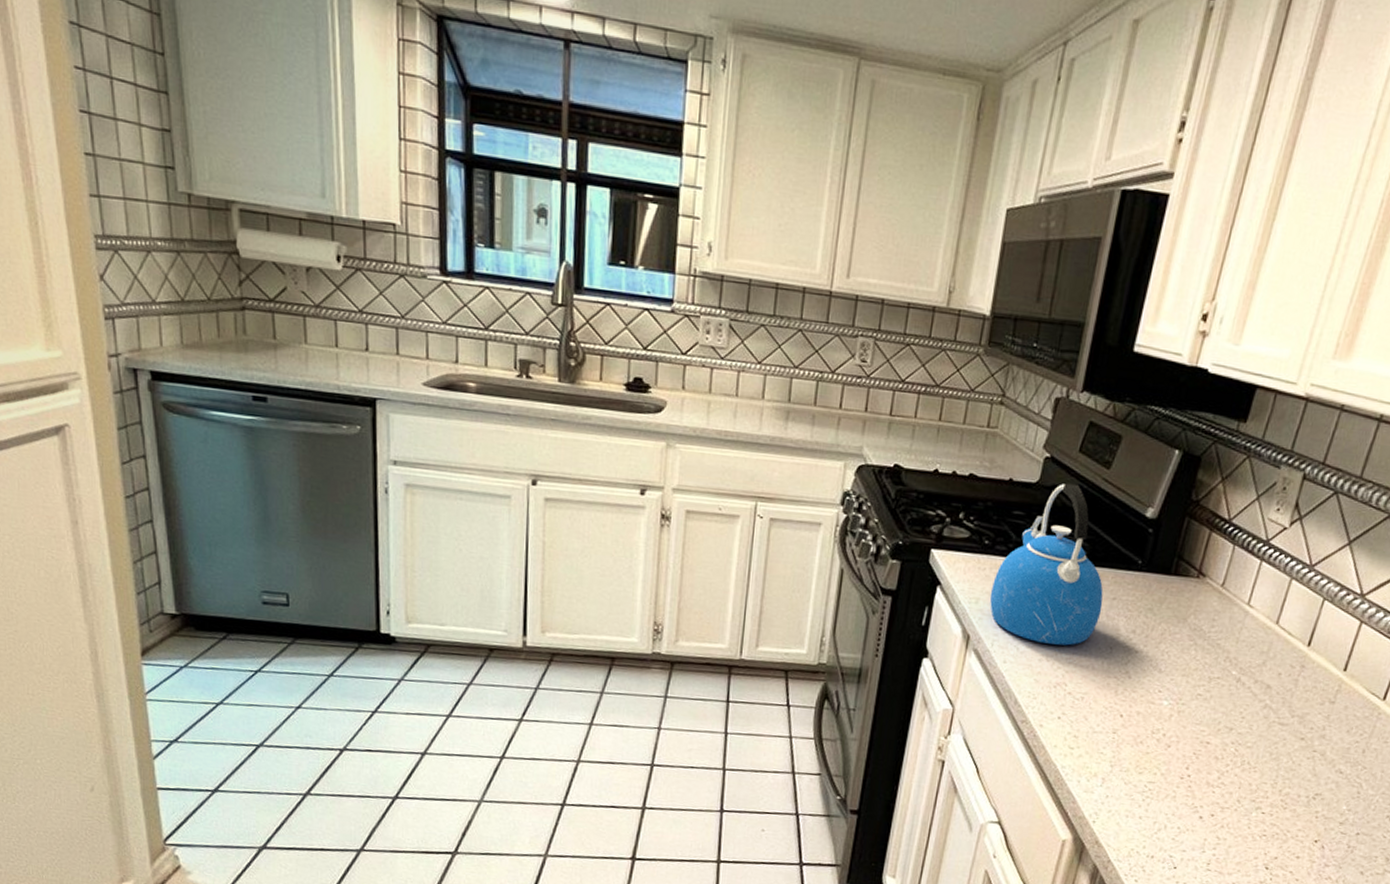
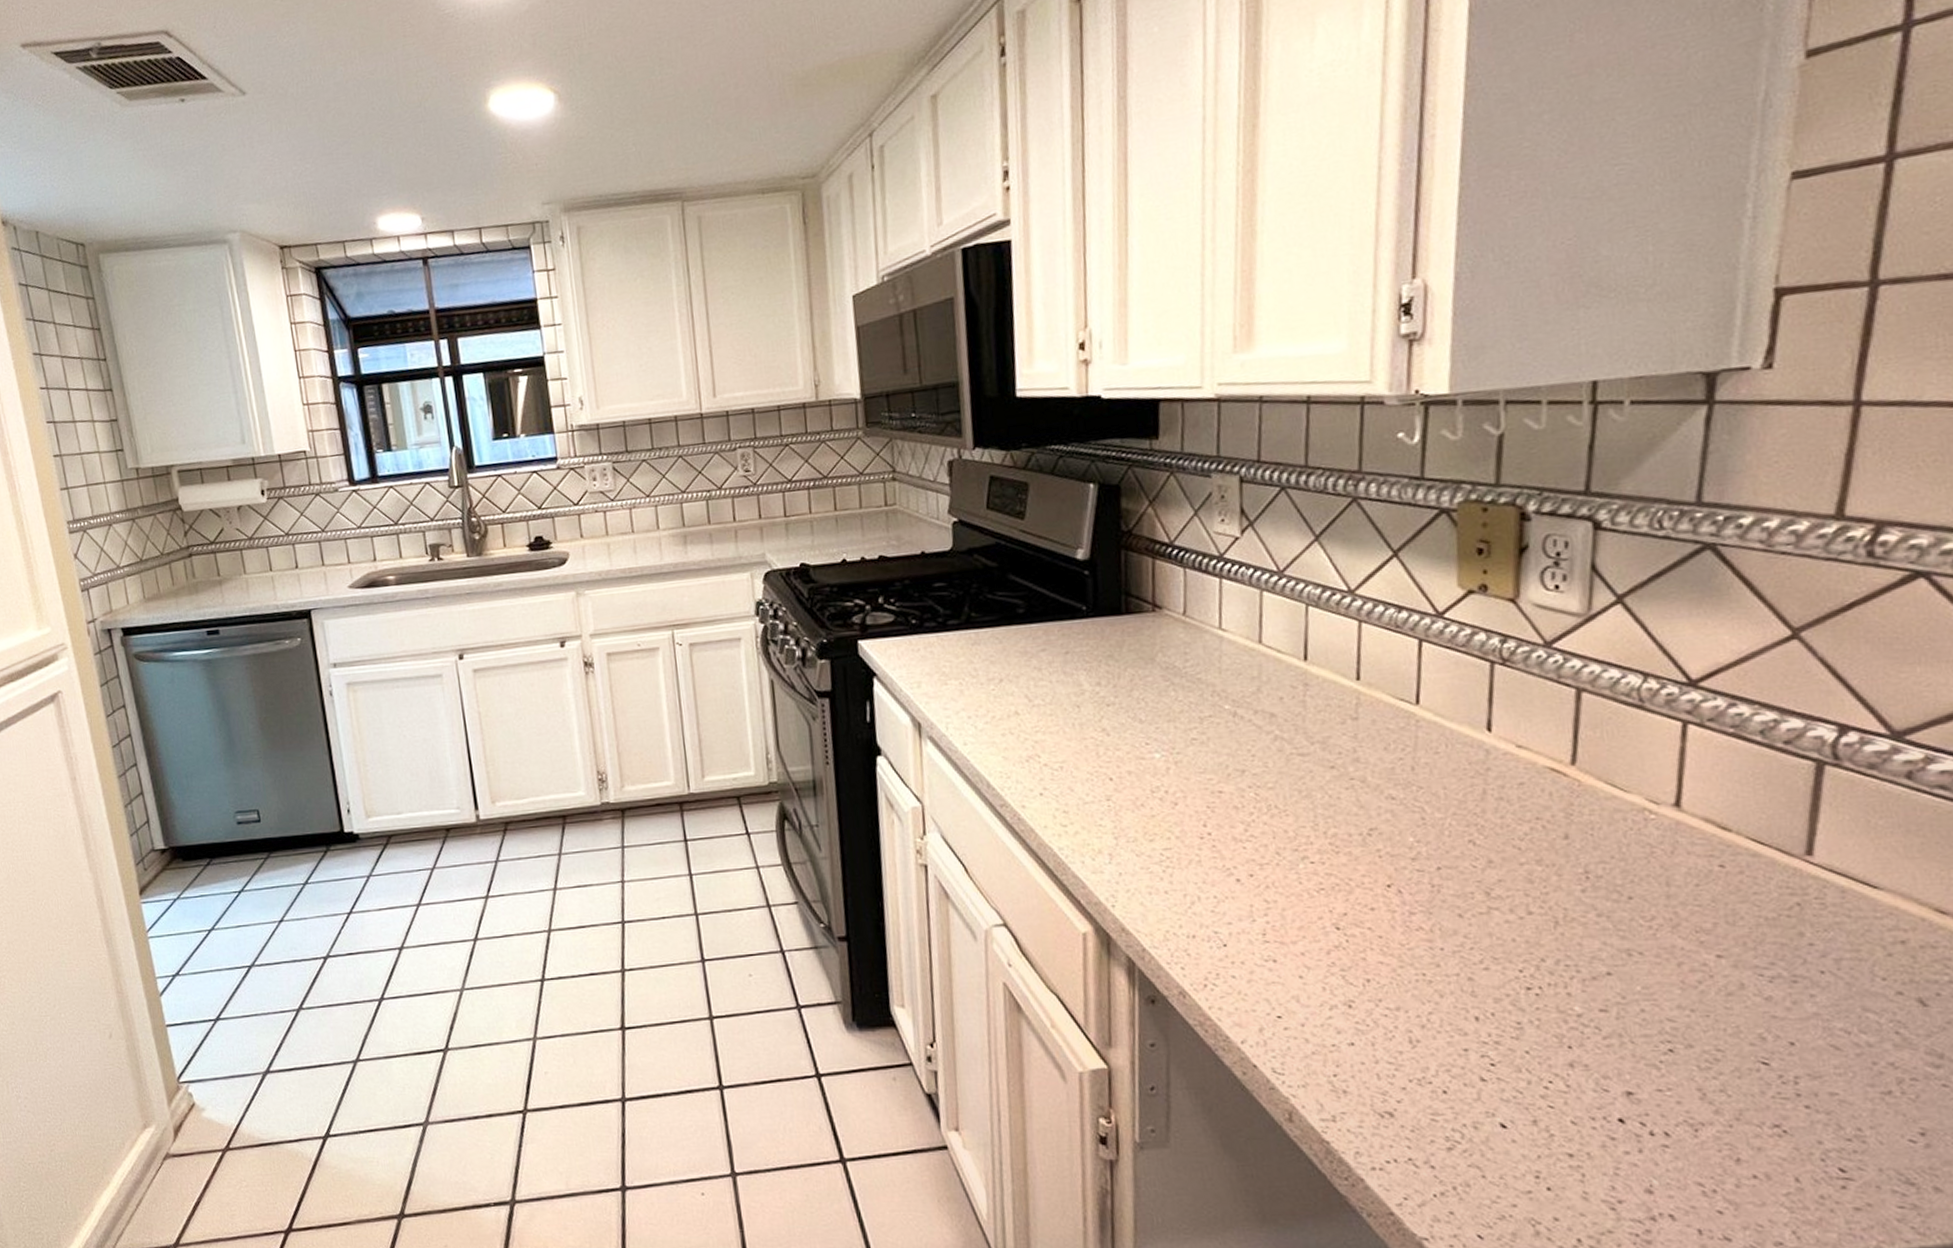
kettle: present [989,483,1104,646] -> none [930,543,1057,716]

